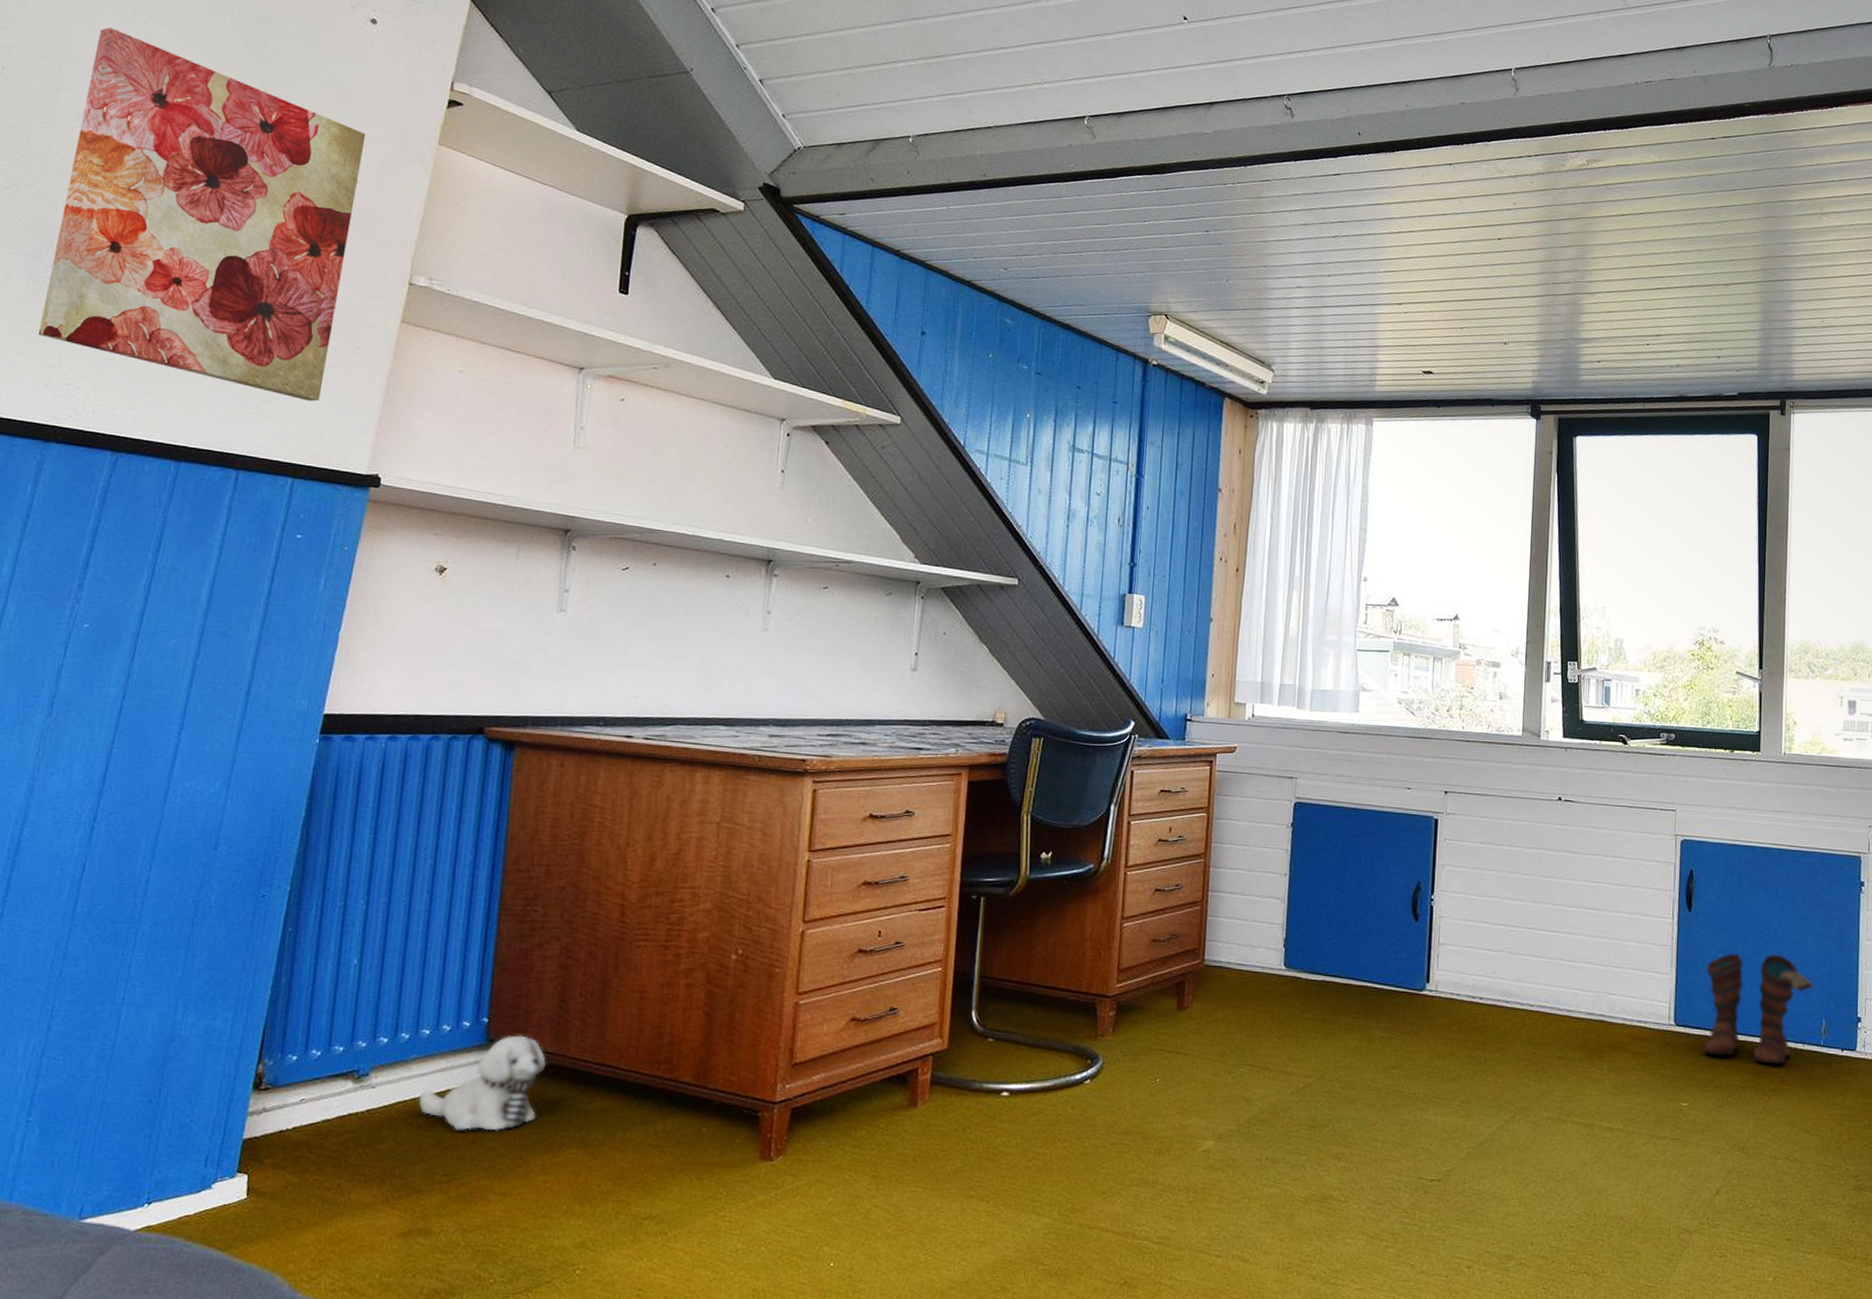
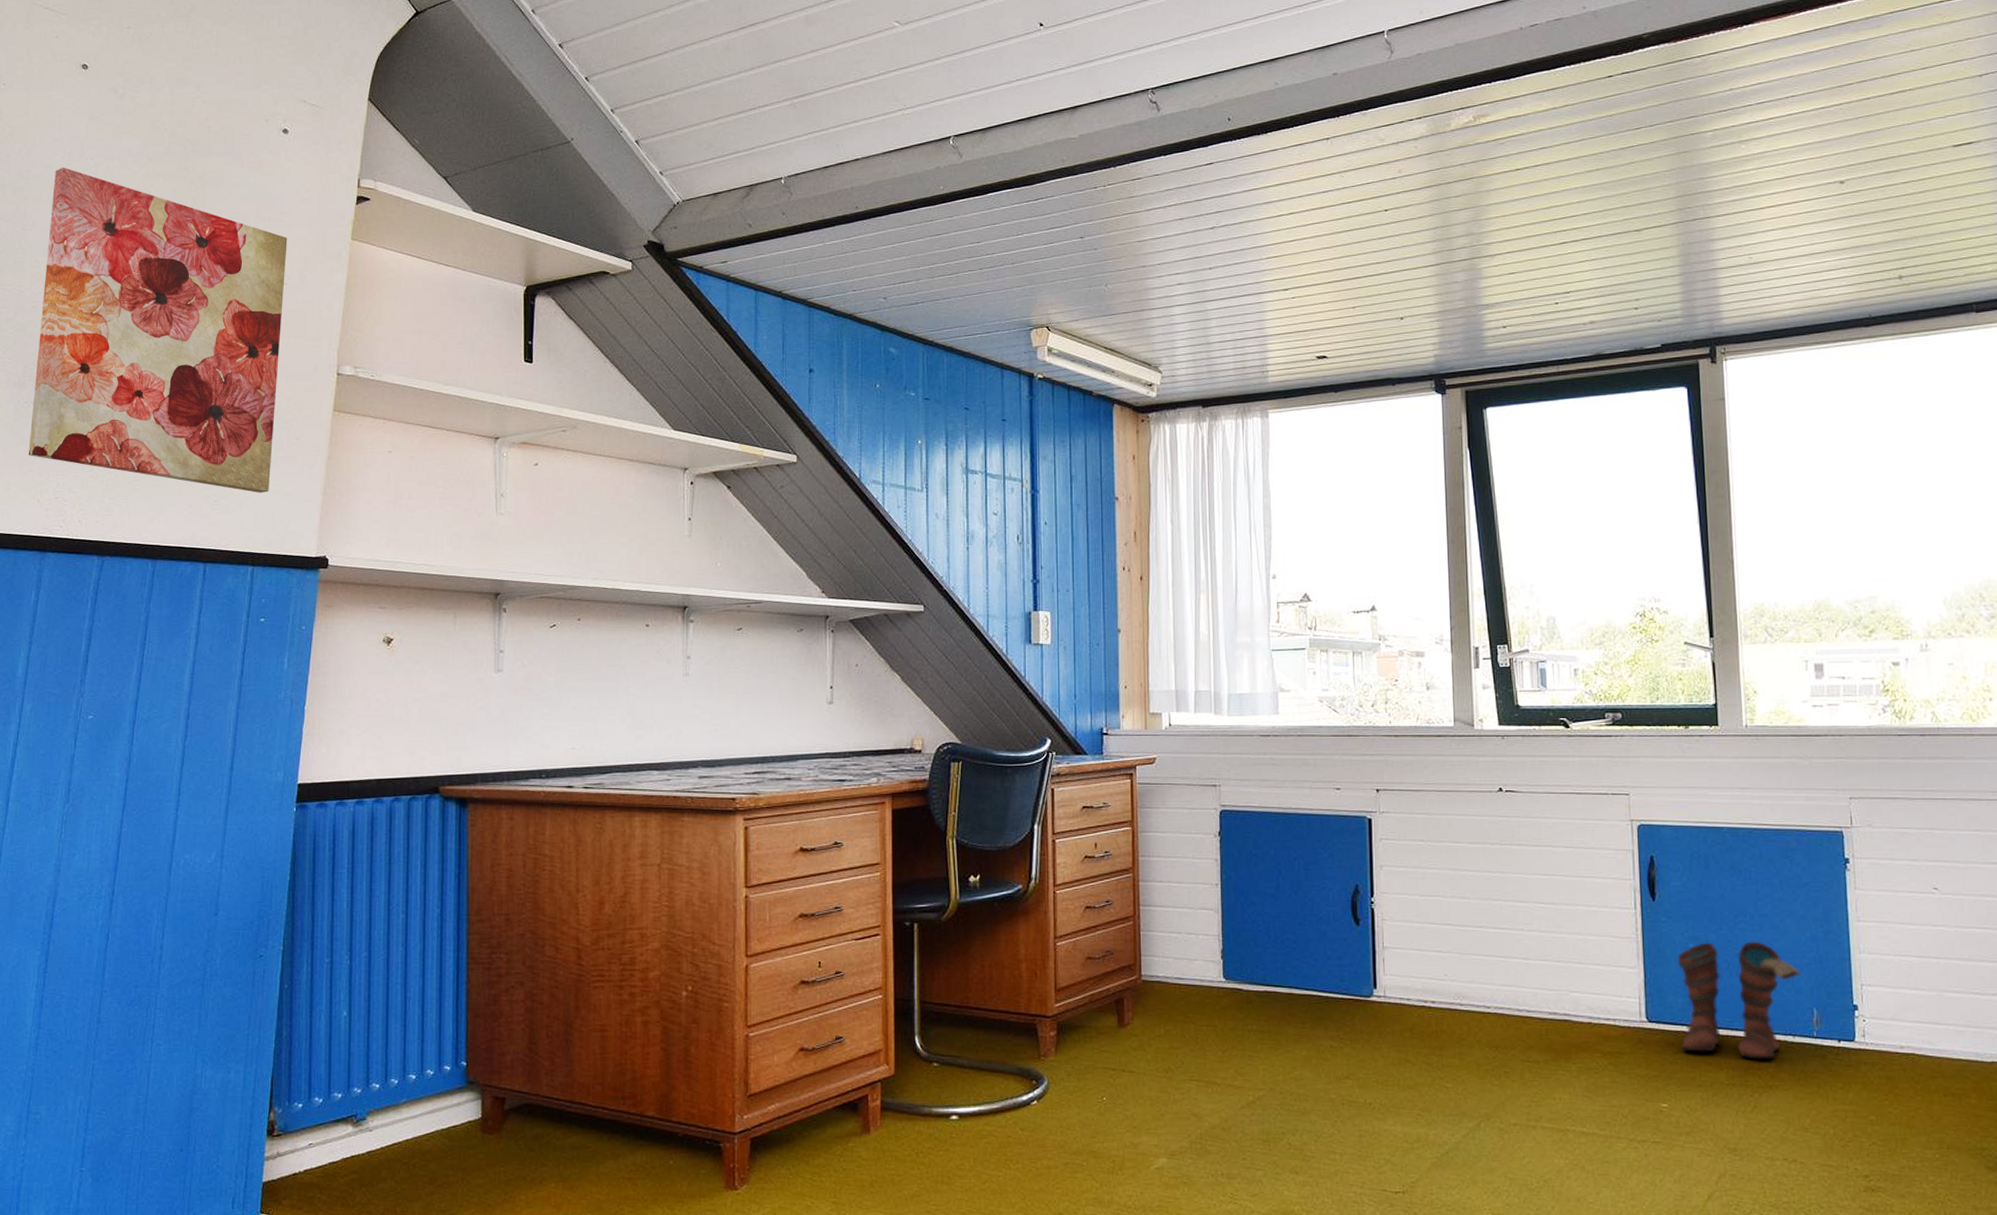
plush toy: present [418,1035,546,1131] -> none [411,1077,521,1169]

